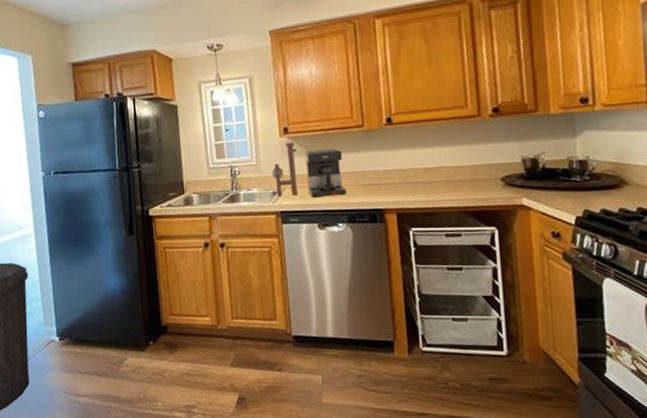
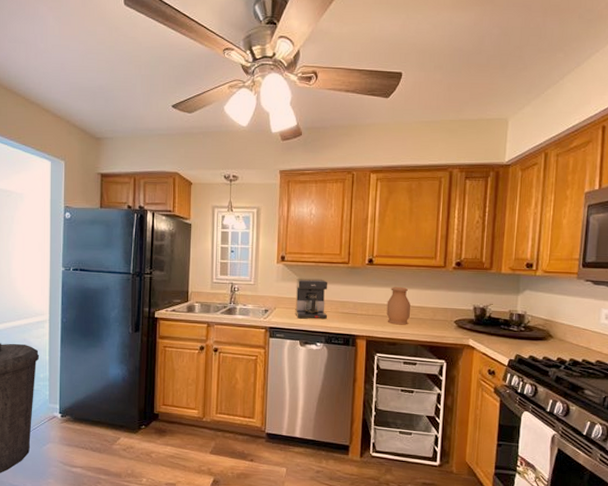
paper towel holder: present [272,141,298,197] -> none [267,268,290,315]
decorative jar: none [415,146,445,192] -> present [386,287,410,325]

